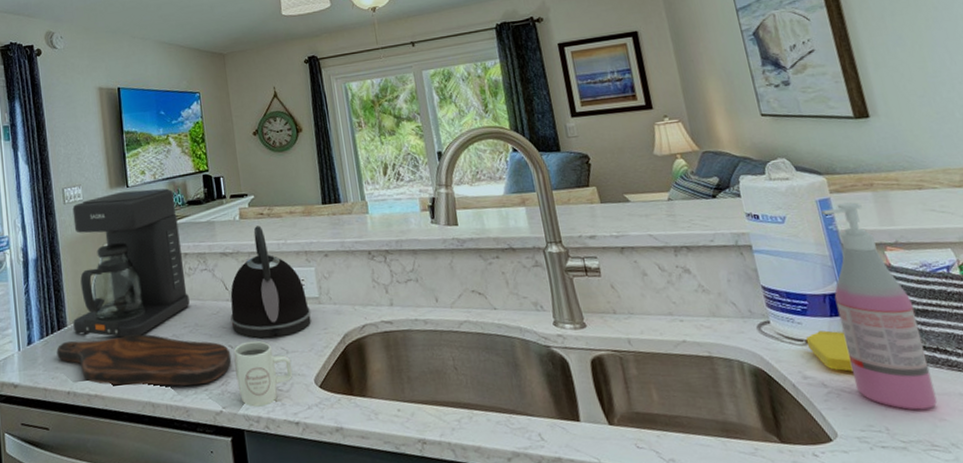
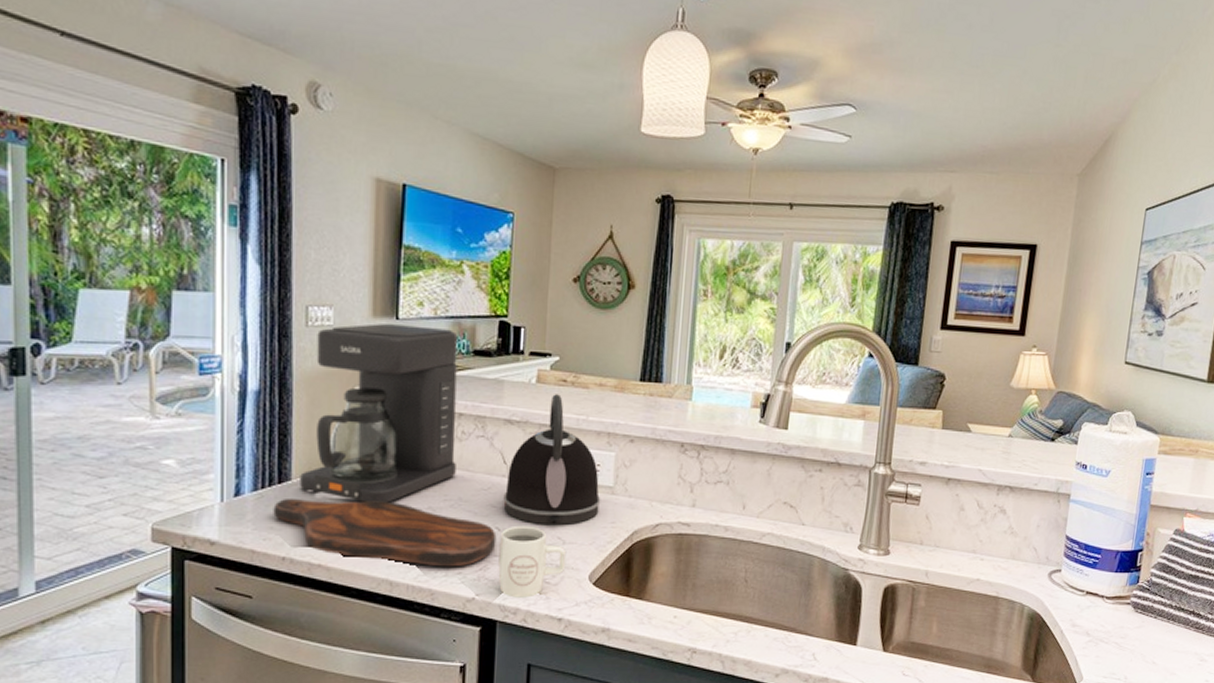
sponge: present [806,330,853,371] -> none [1086,584,1122,624]
soap dispenser: present [821,202,938,410] -> none [1113,464,1189,664]

